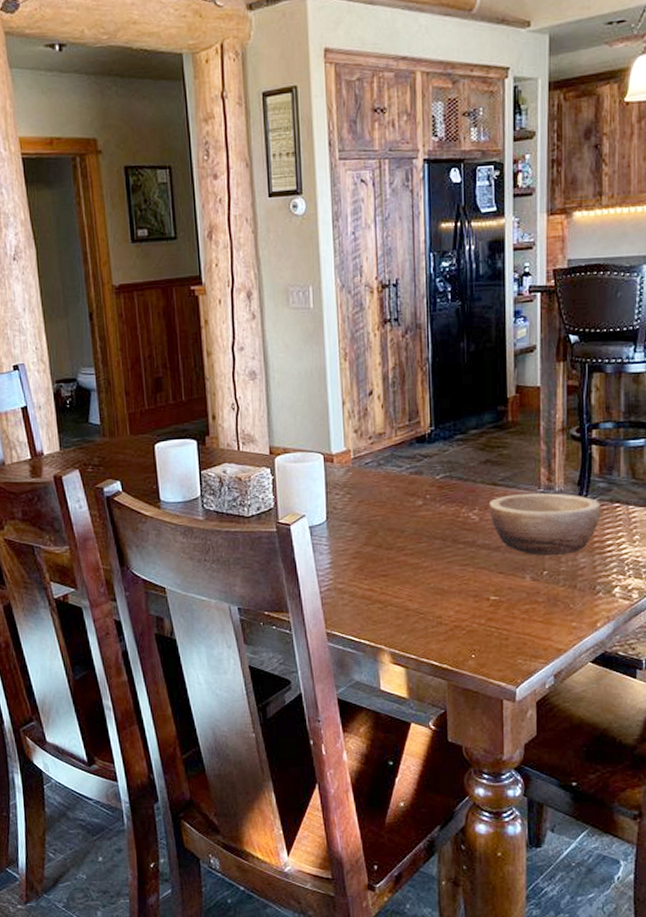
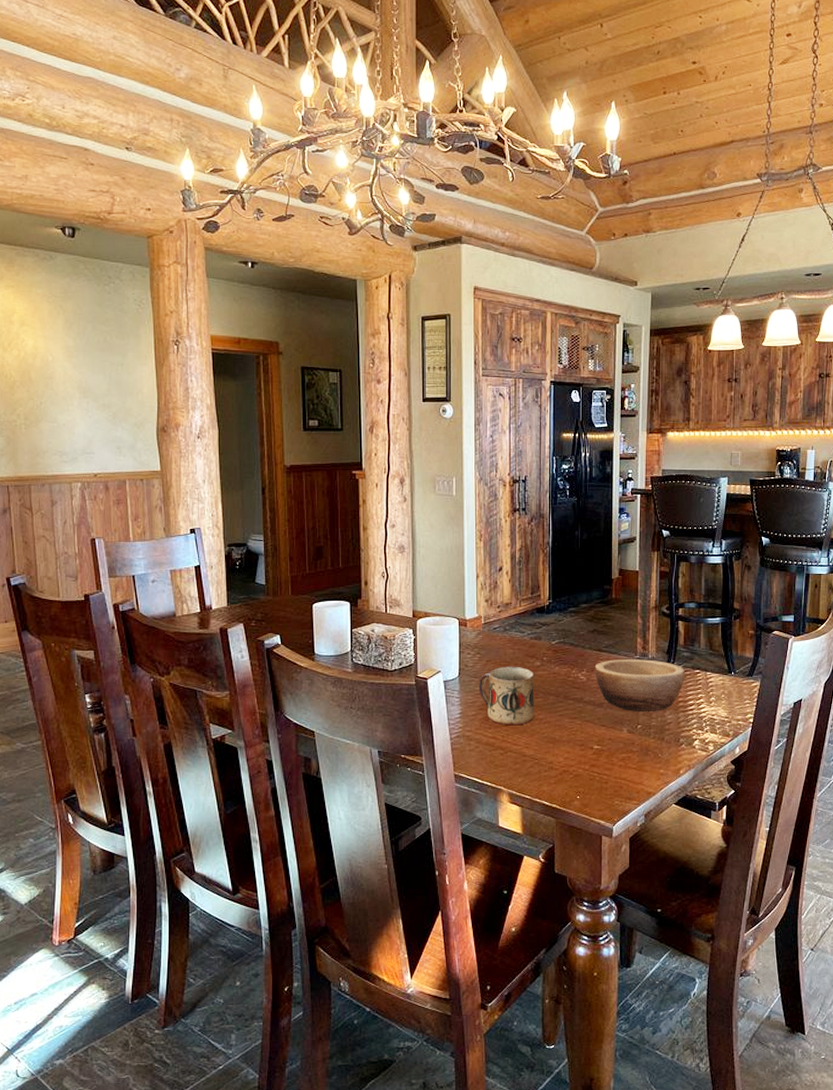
mug: none [350,506,418,576] -> present [478,666,534,726]

